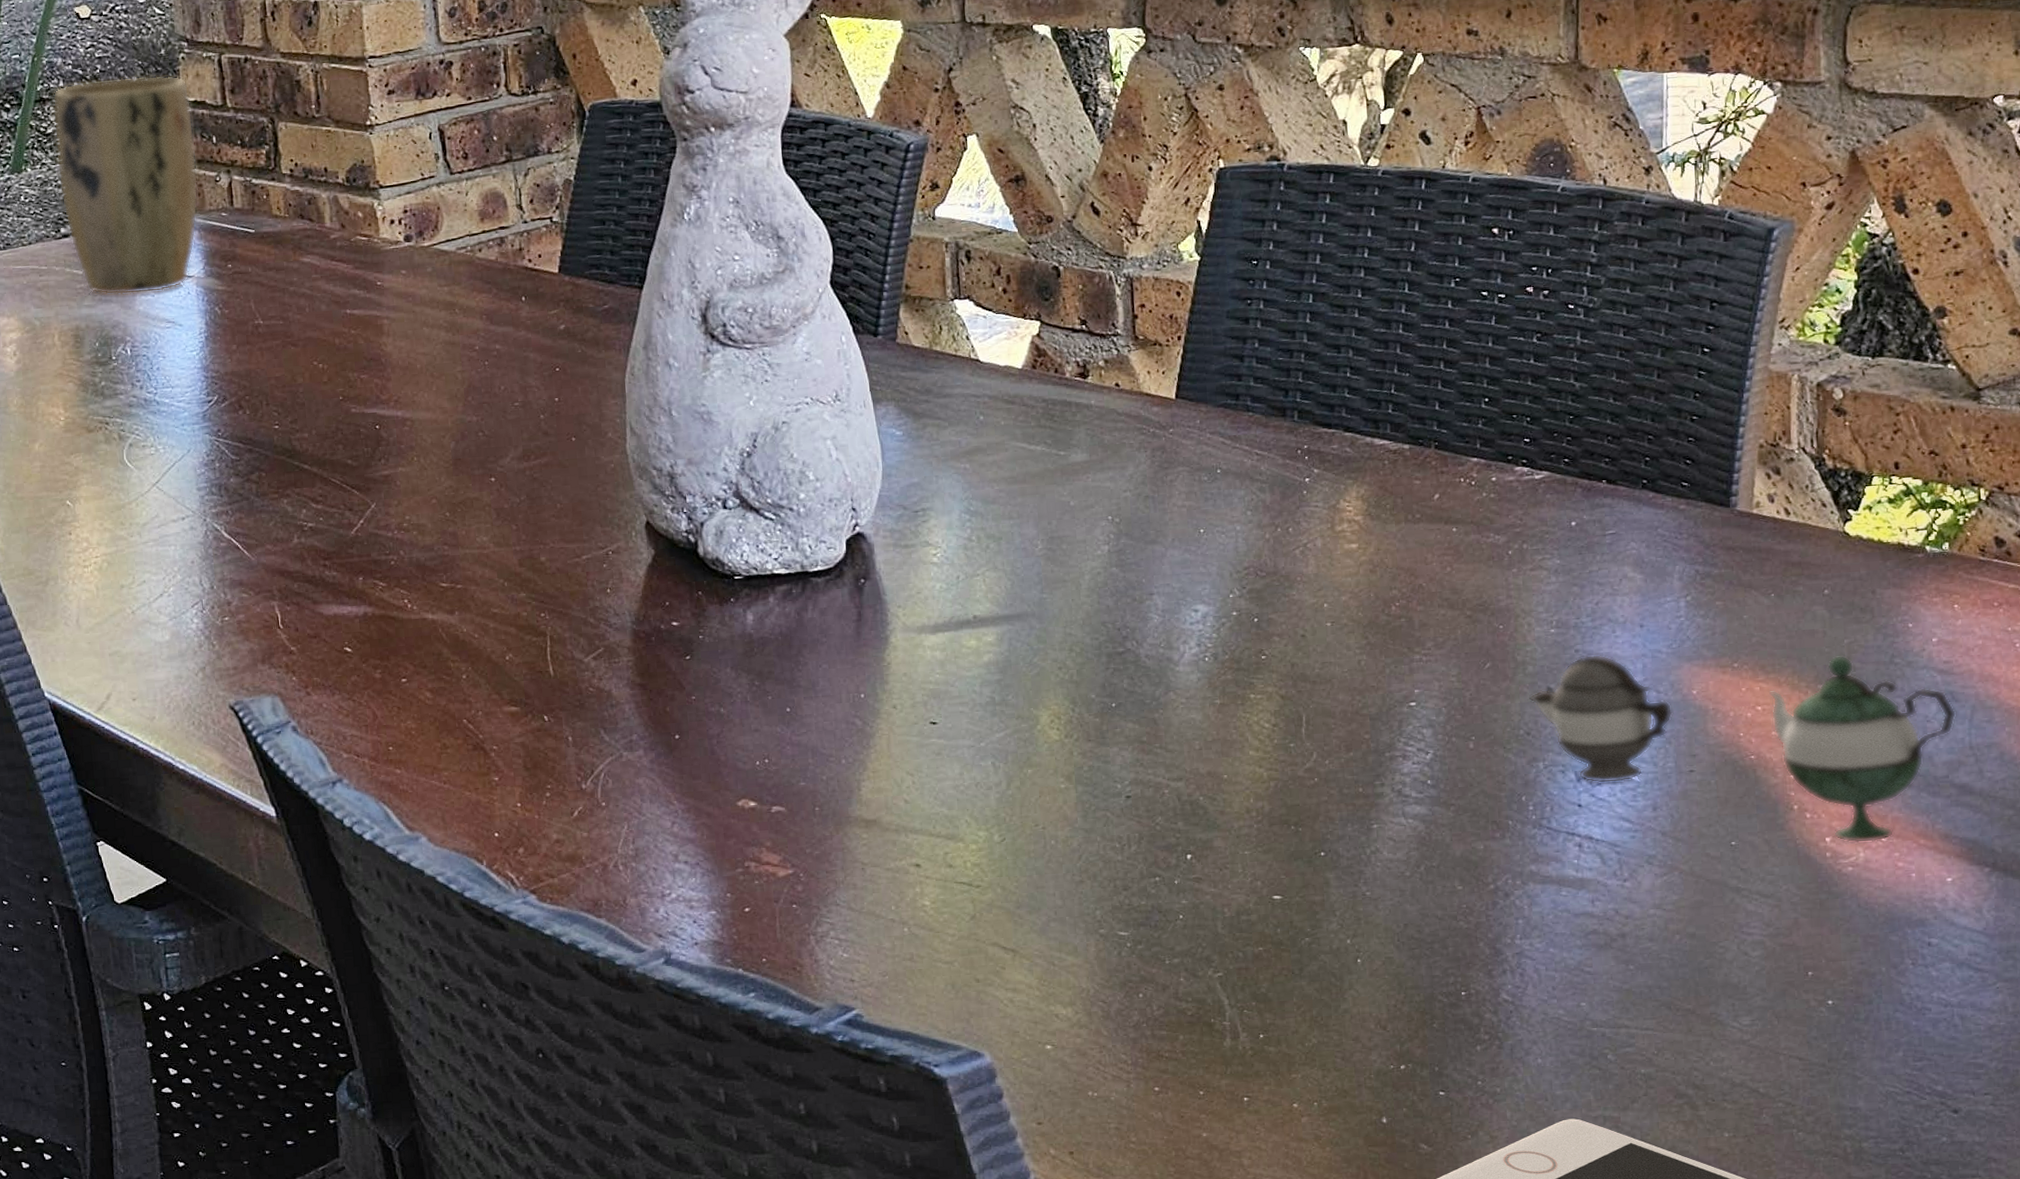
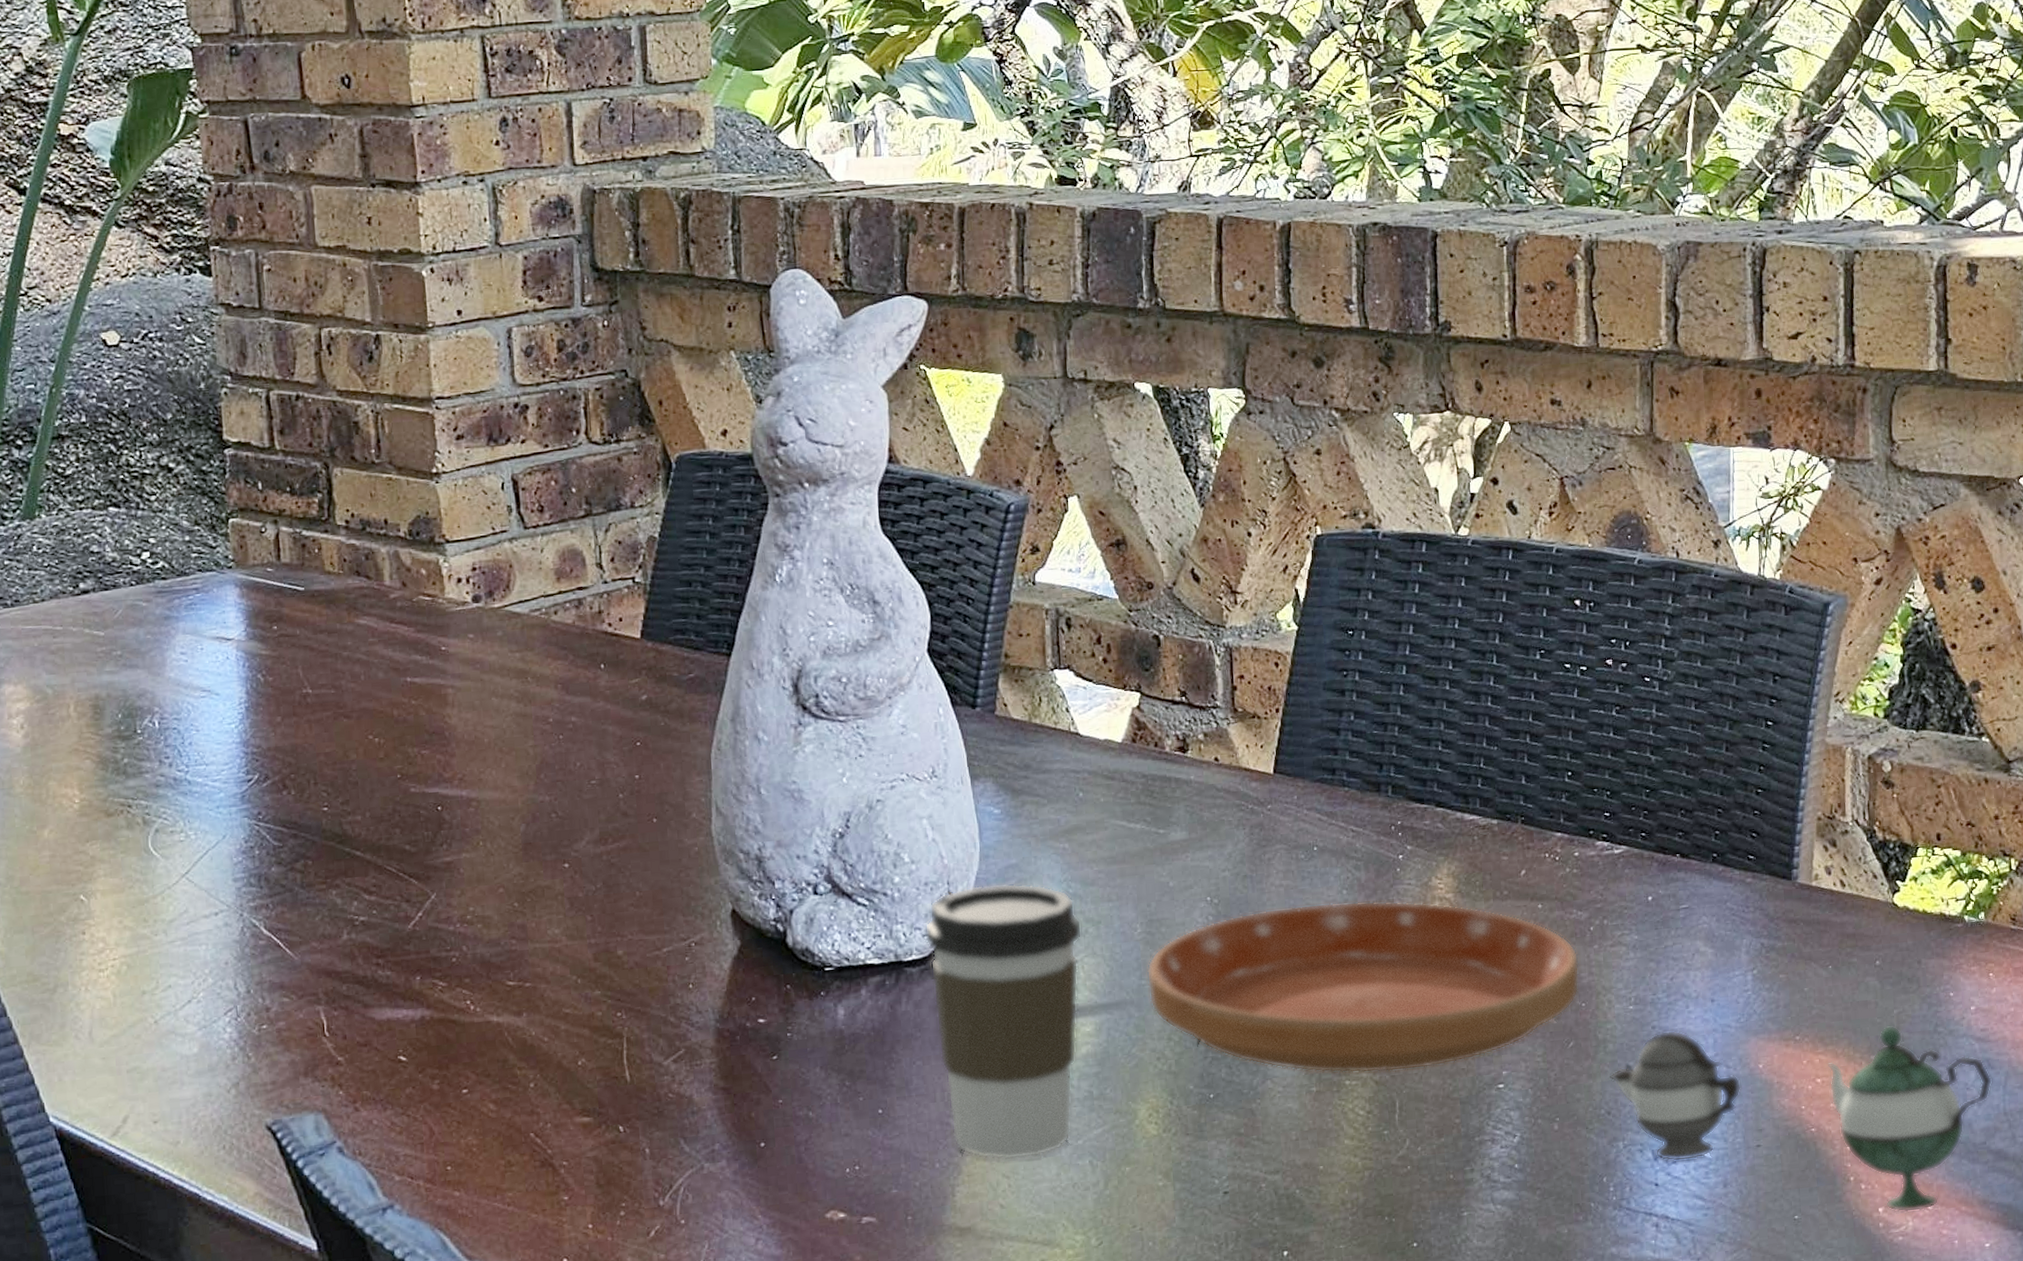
plant pot: present [52,75,199,295] -> none [72,412,241,660]
coffee cup: none [828,500,984,759] -> present [924,883,1082,1161]
saucer: none [1047,522,1497,688] -> present [1146,901,1580,1074]

